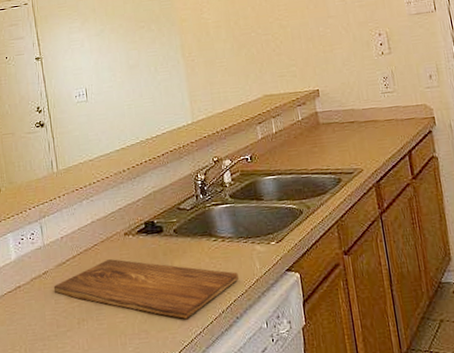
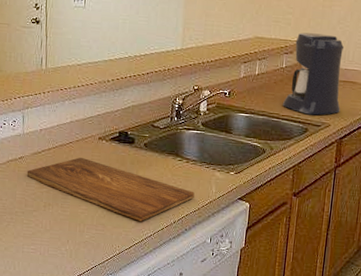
coffee maker: none [305,78,369,164] -> present [282,32,345,116]

